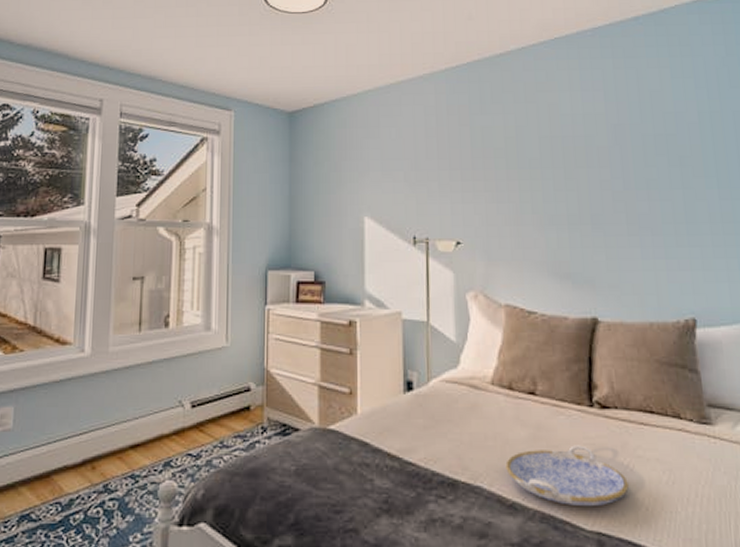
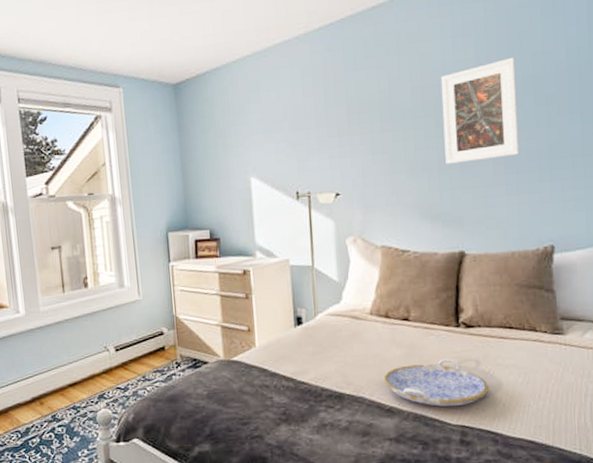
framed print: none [569,115,654,220] -> present [440,57,519,164]

